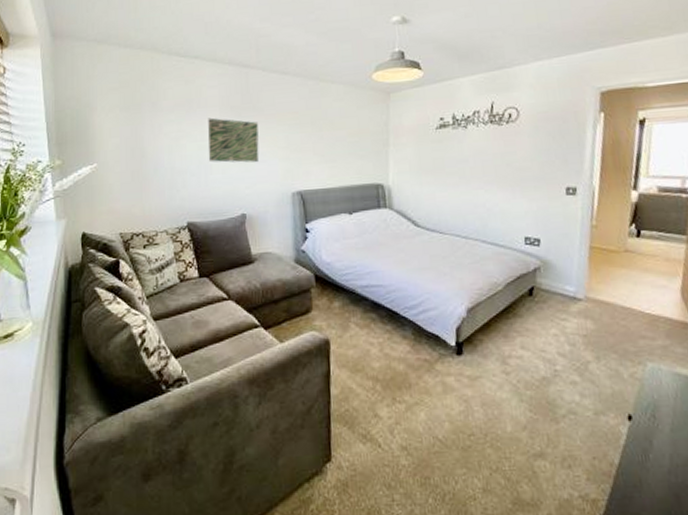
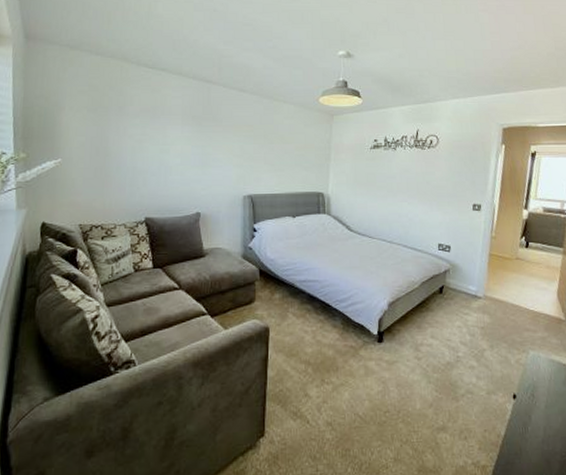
wall art: present [208,117,260,163] -> none [168,124,216,167]

